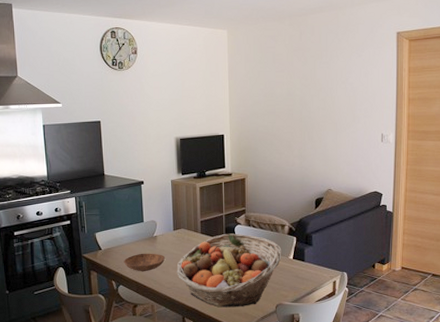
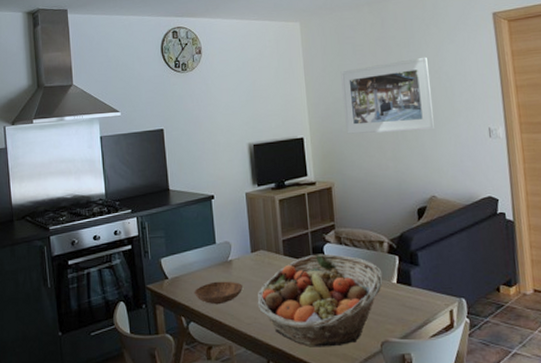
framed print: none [260,68,337,134] -> present [340,56,436,134]

